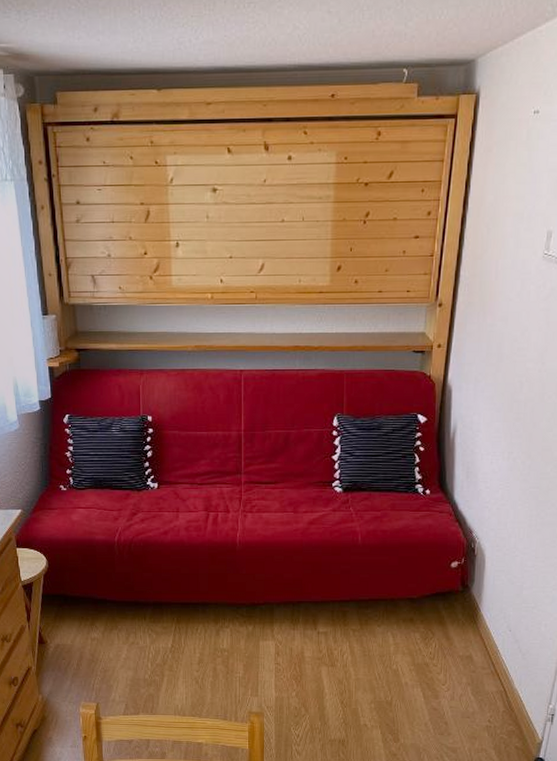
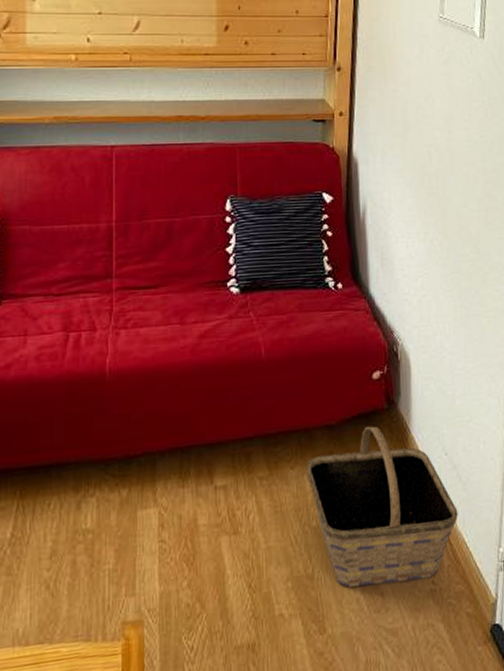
basket: none [390,602,516,718] -> present [306,426,458,587]

